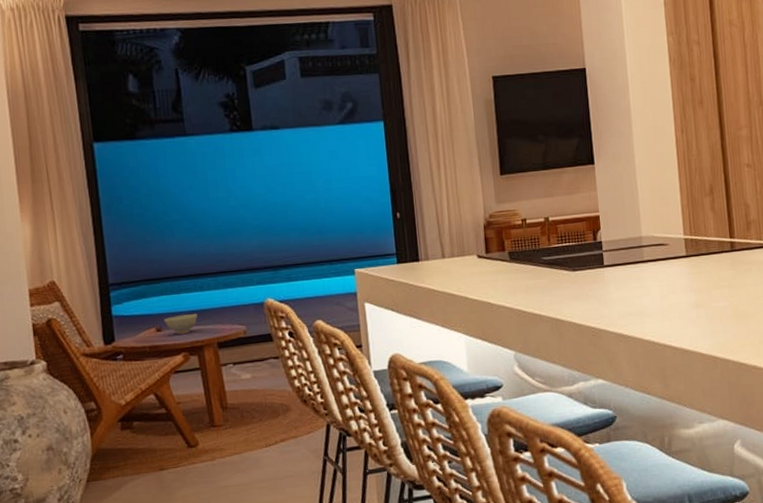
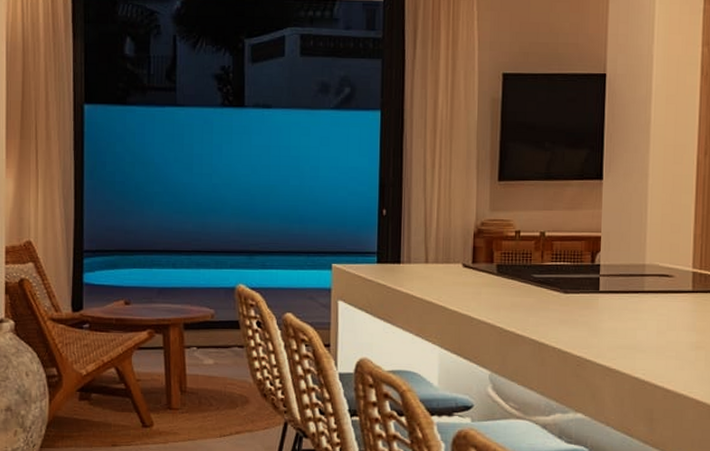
bowl: present [164,314,197,334] -> none [133,291,167,310]

